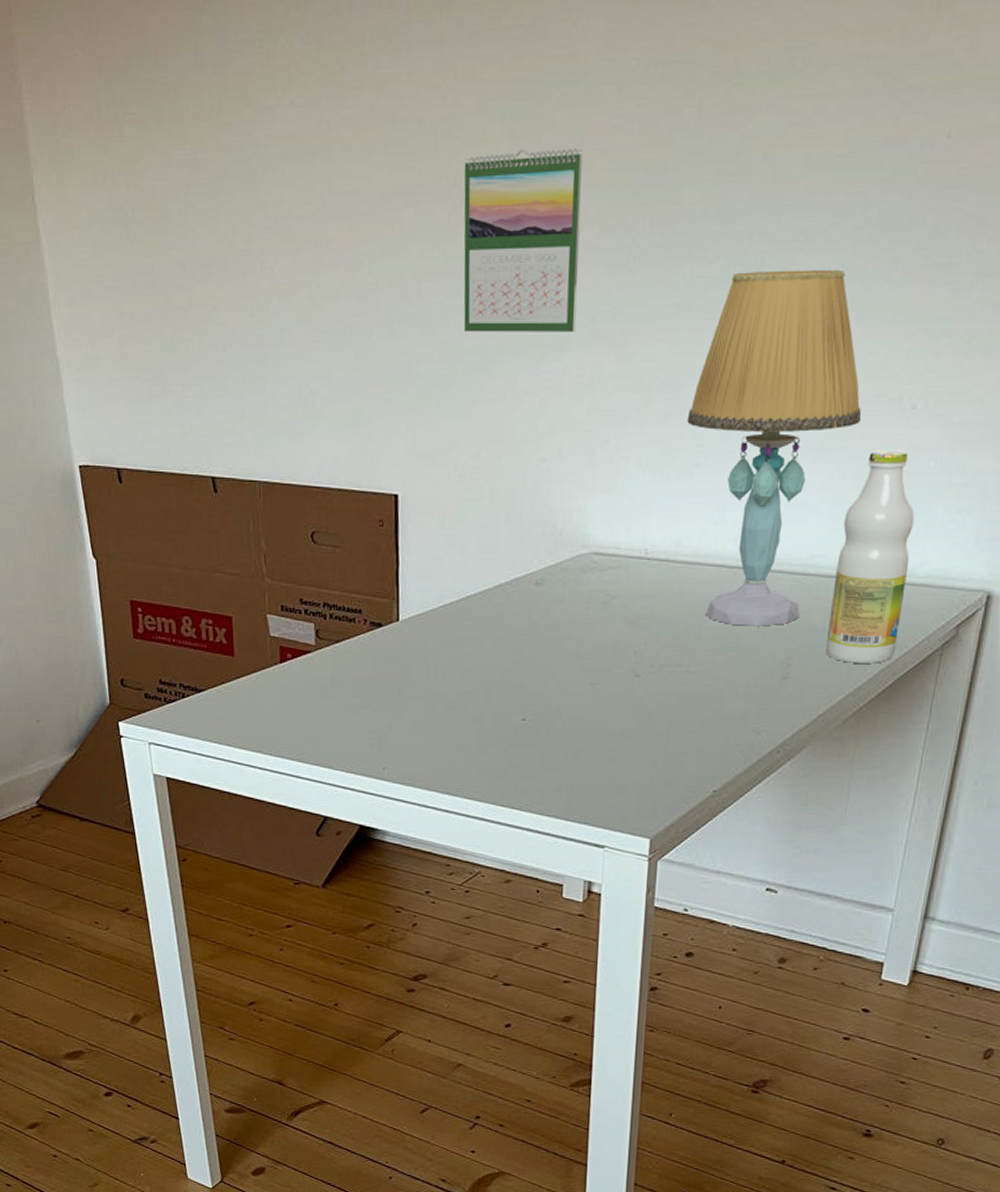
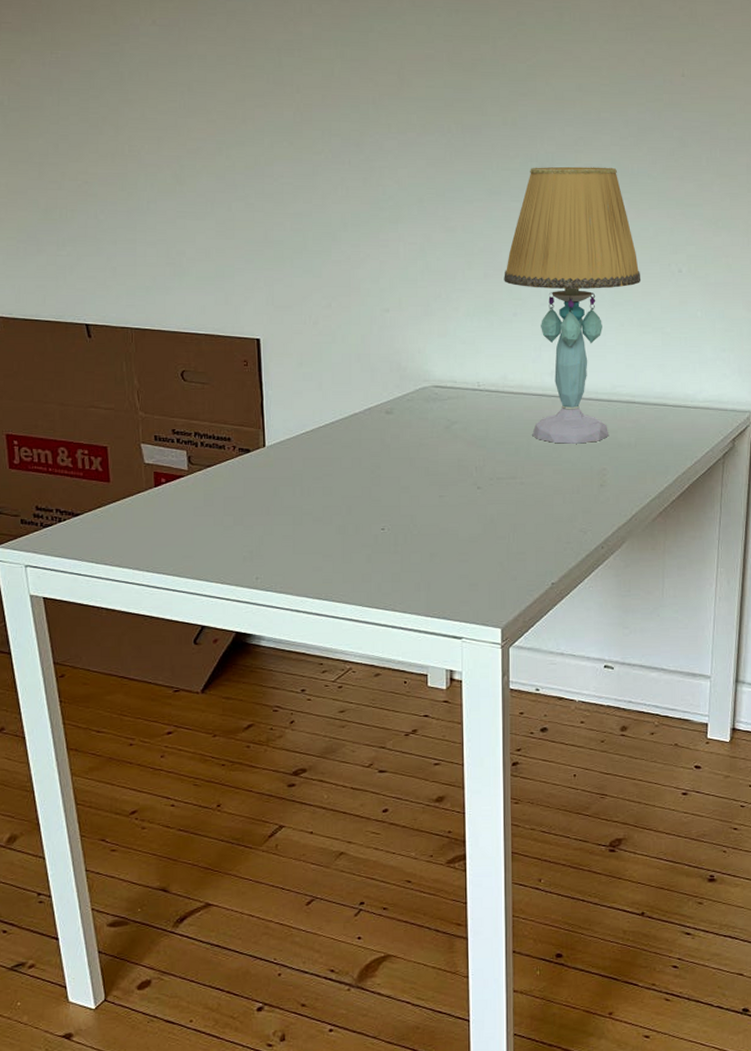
calendar: present [463,148,583,333] -> none [305,68,406,209]
bottle: present [825,450,915,664] -> none [632,303,691,472]

